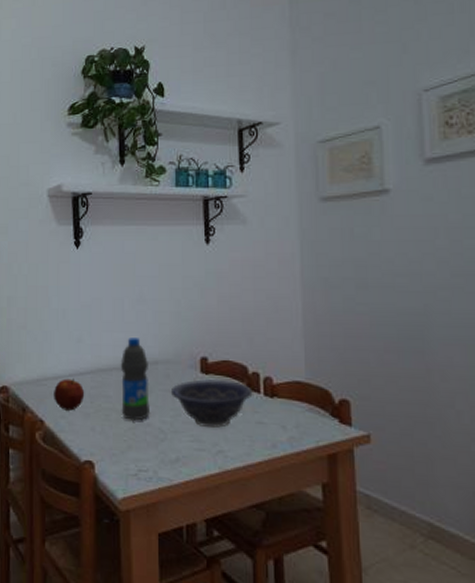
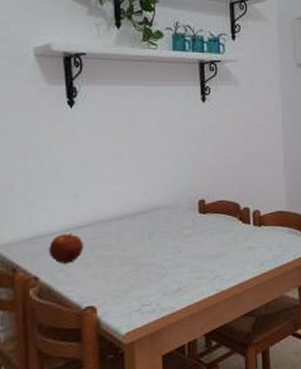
water bottle: present [120,338,151,421] -> none [121,188,153,263]
decorative bowl: present [170,379,253,428] -> none [171,216,244,258]

